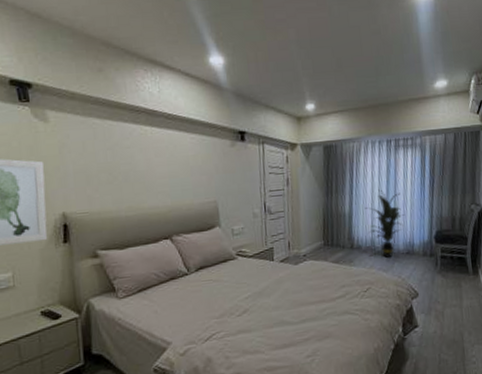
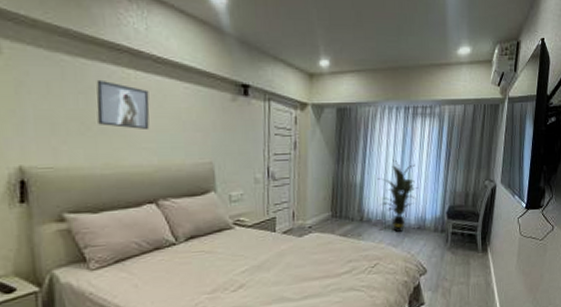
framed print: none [121,136,164,176] -> present [96,79,150,129]

